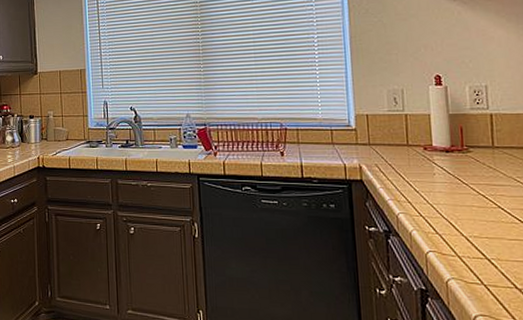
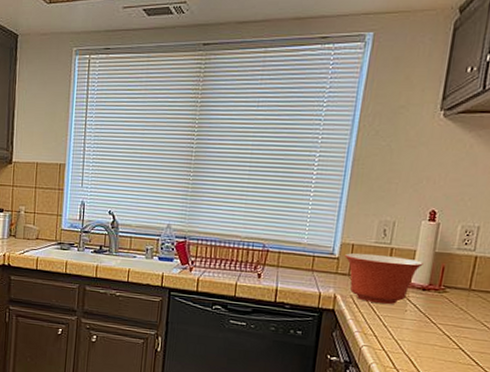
mixing bowl: none [361,122,440,170] -> present [345,253,424,305]

